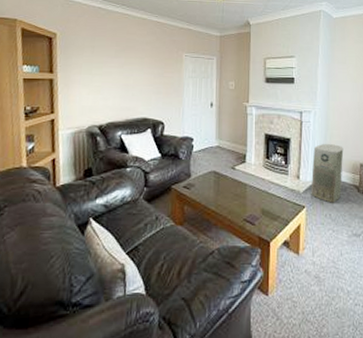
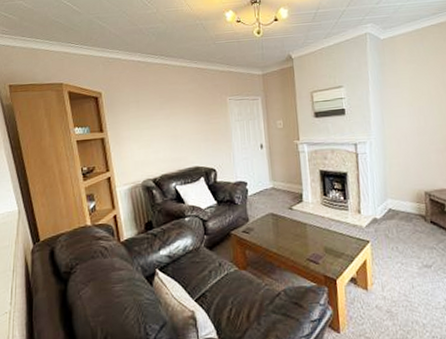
air purifier: present [311,143,344,203] -> none [372,173,407,236]

